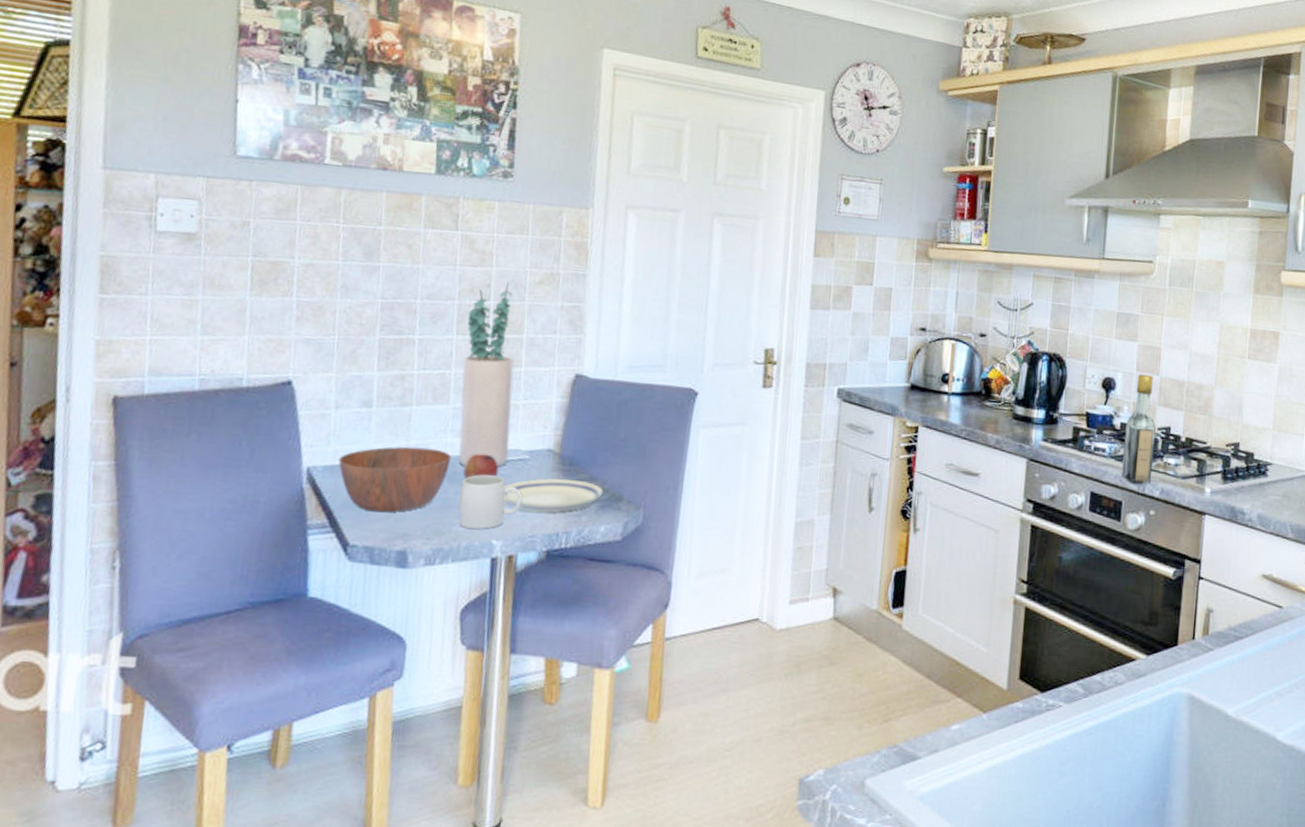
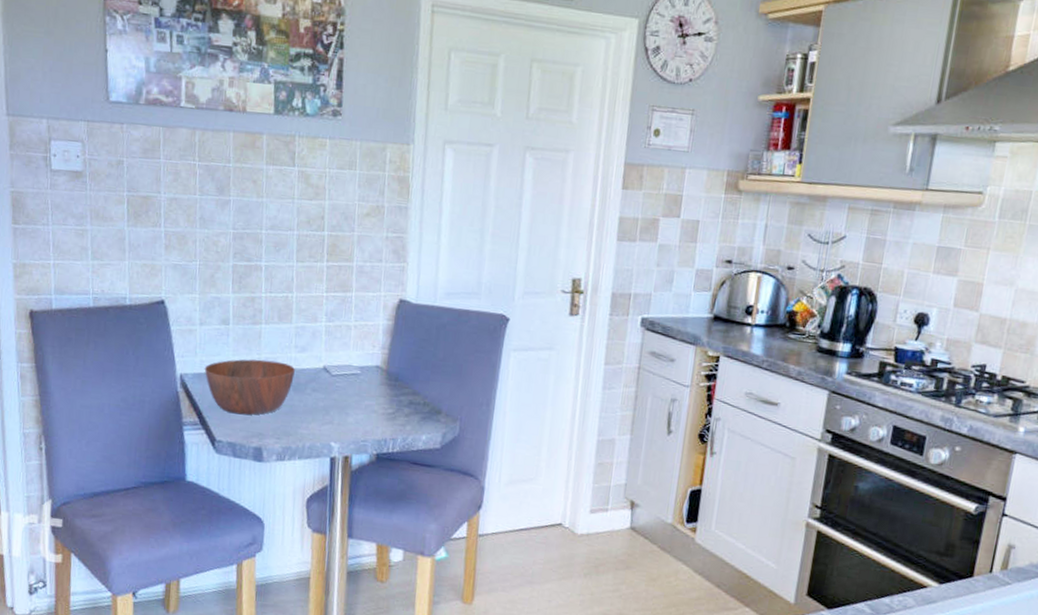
vase: present [458,282,514,467] -> none [301,215,346,380]
mug: present [458,474,523,530] -> none [302,386,356,433]
fruit: present [463,453,499,480] -> none [305,367,335,390]
plate: present [504,478,603,513] -> none [340,391,425,422]
bottle: present [1121,374,1156,486] -> none [927,310,972,422]

